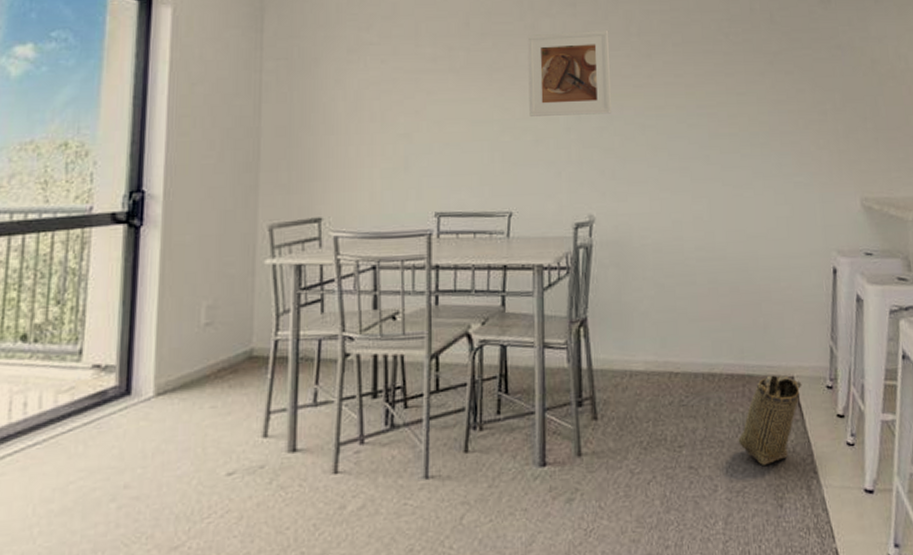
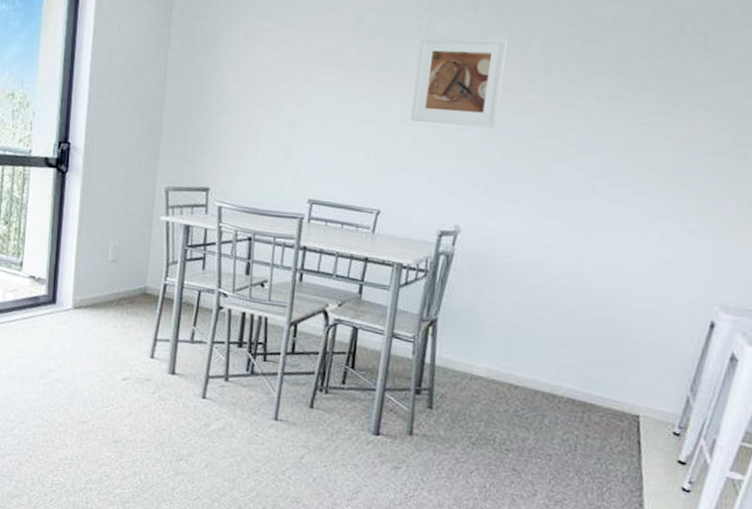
basket: present [738,375,802,466] -> none [566,409,647,487]

